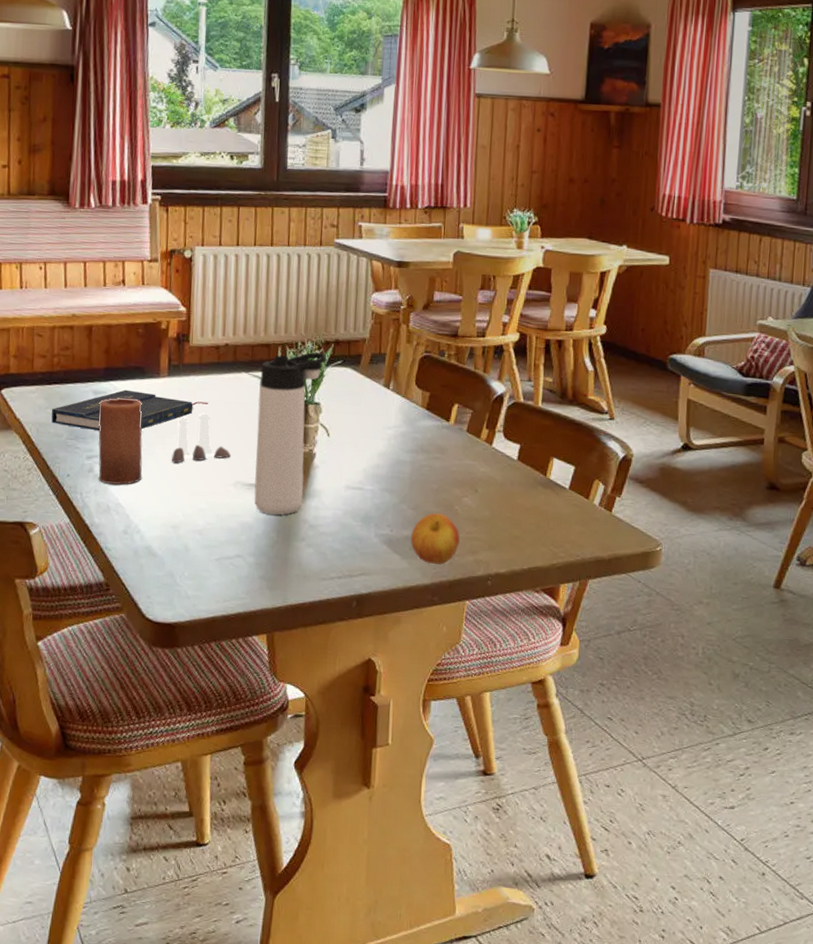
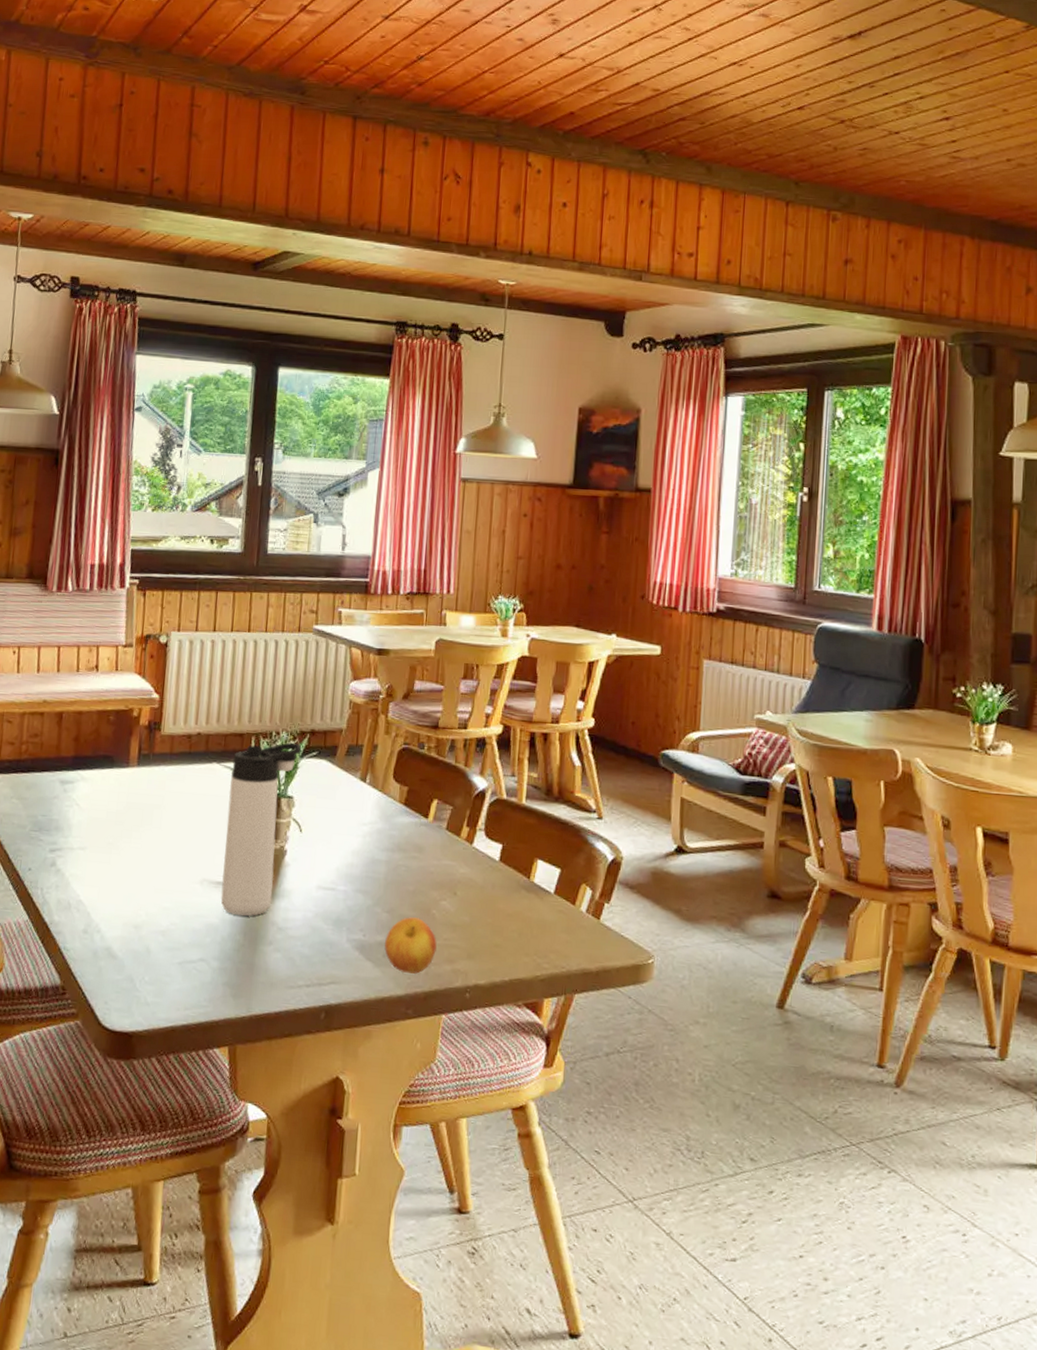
book: present [51,389,208,431] -> none [16,779,178,823]
candle: present [98,397,143,485] -> none [60,788,110,881]
salt and pepper shaker set: present [172,413,230,463] -> none [137,806,198,858]

